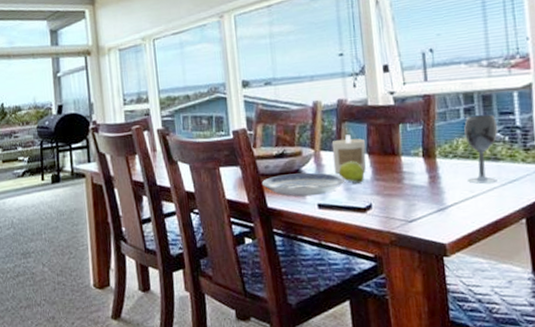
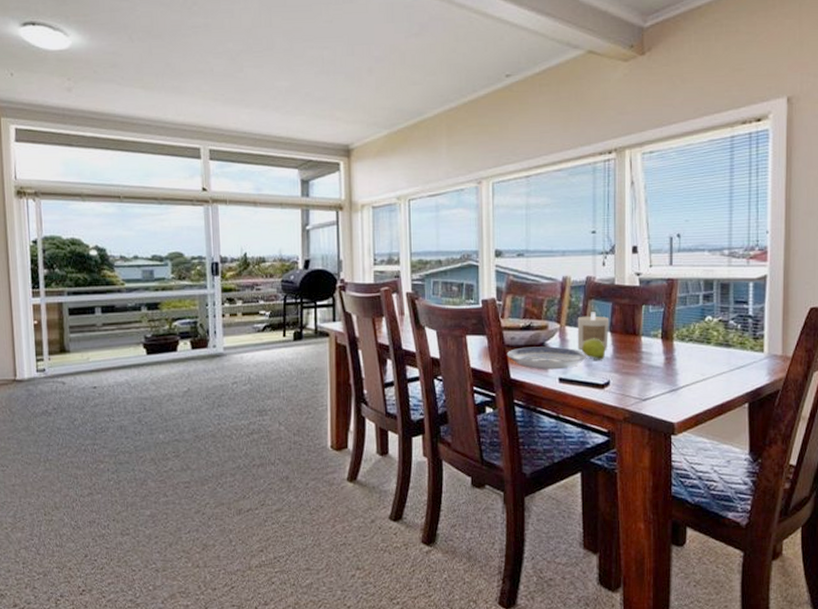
wine glass: present [464,114,498,184] -> none [699,302,732,369]

